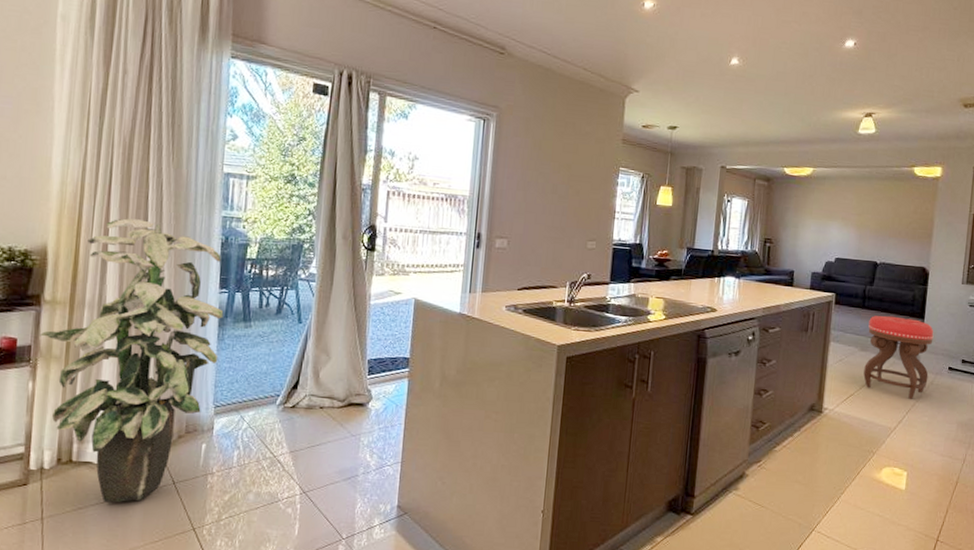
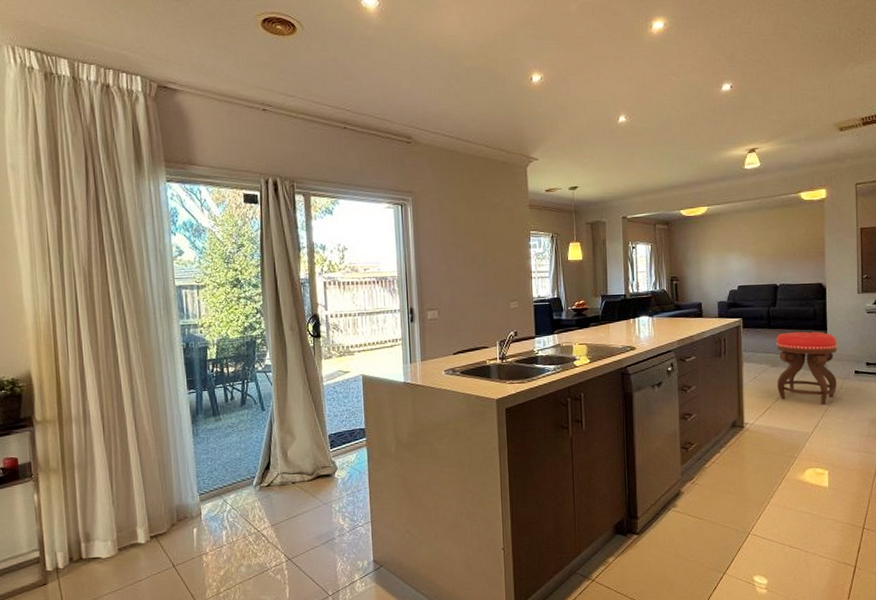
indoor plant: present [40,218,224,503] -> none [37,338,196,591]

